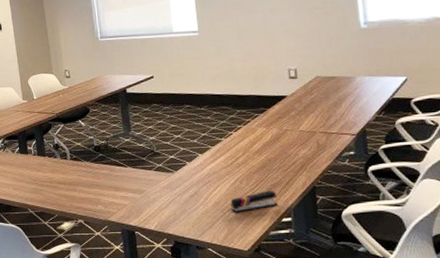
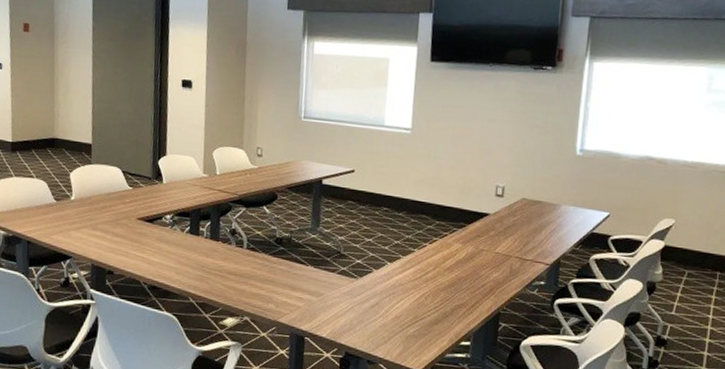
stapler: present [230,190,278,213] -> none [410,310,460,330]

